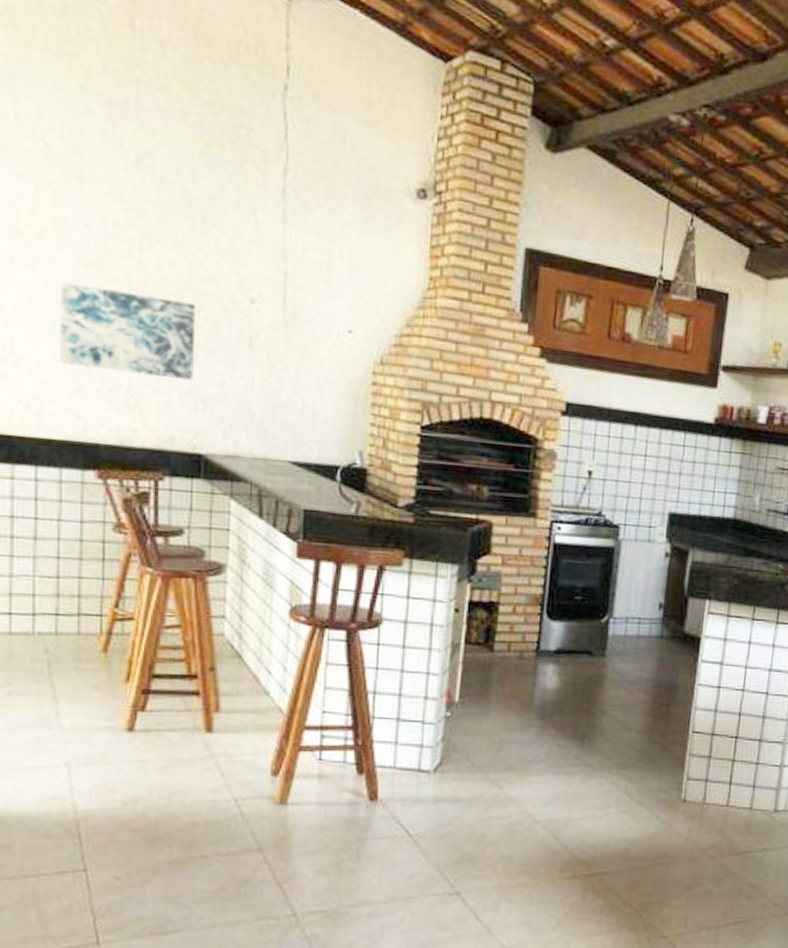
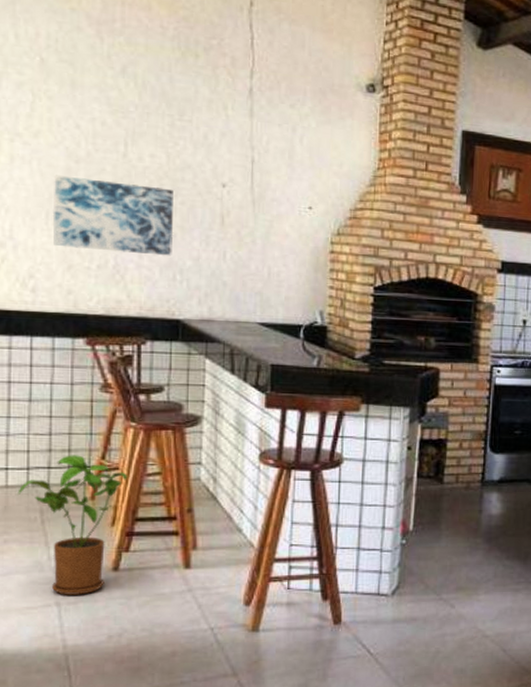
house plant: none [22,601,144,756] -> present [17,455,128,595]

